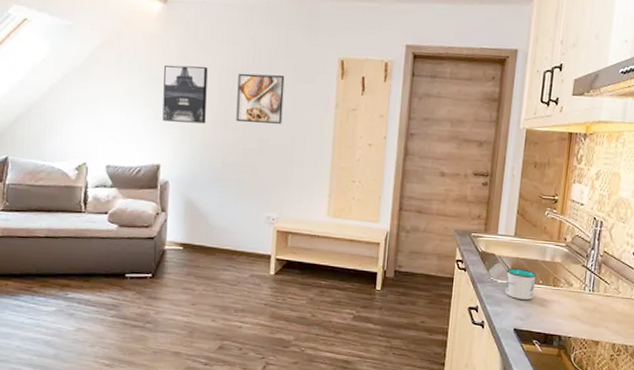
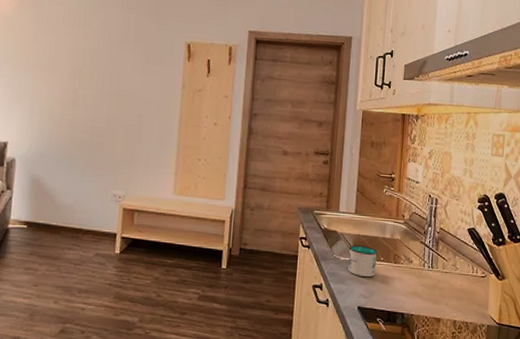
wall art: present [162,65,208,124] -> none [12,45,59,102]
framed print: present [236,73,285,124] -> none [85,54,134,103]

